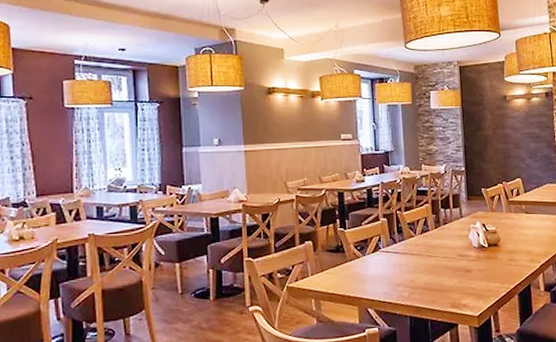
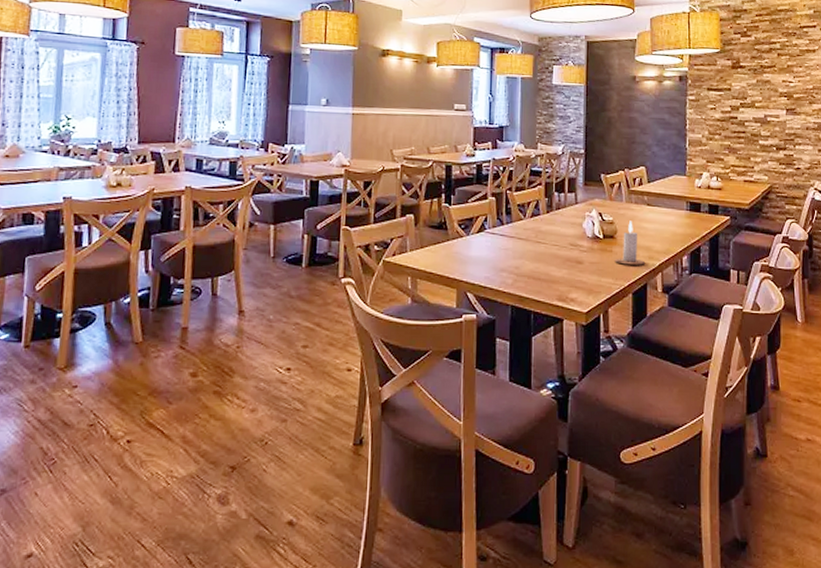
candle: none [500,228,527,269] -> present [615,220,645,265]

